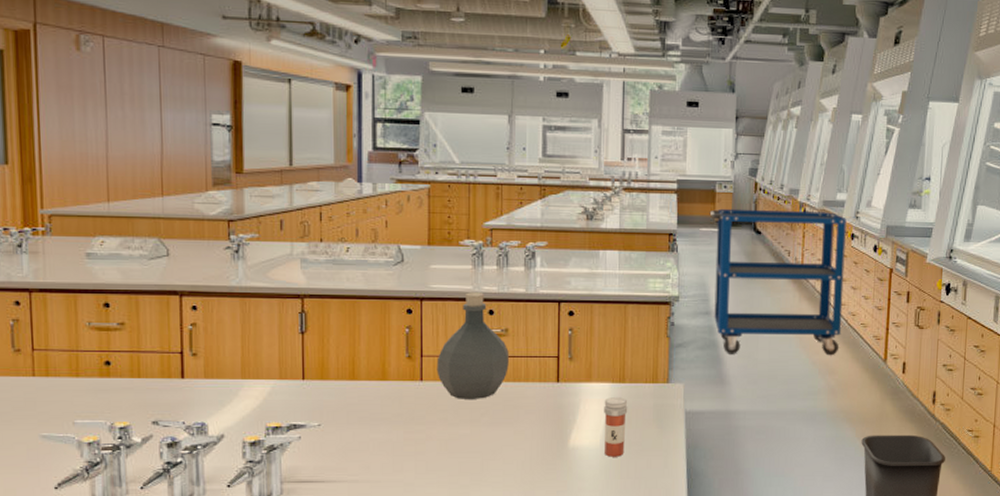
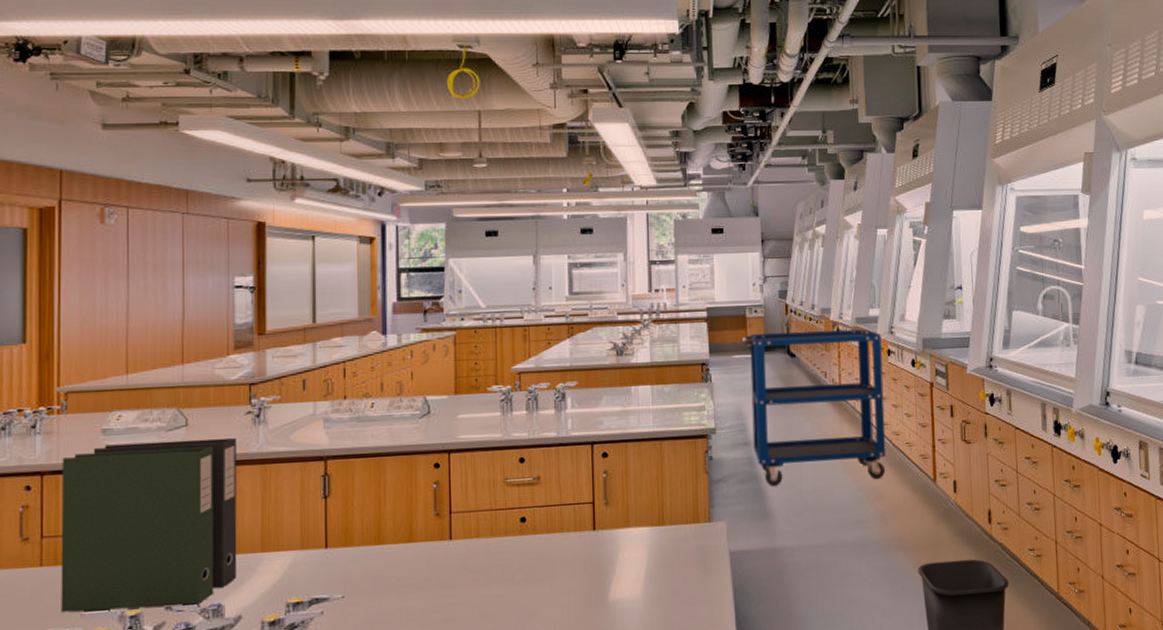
binder: none [49,268,219,422] -> present [61,437,237,613]
flask: present [436,292,509,399] -> none [466,440,542,557]
medicine: present [604,396,628,457] -> none [644,541,669,609]

